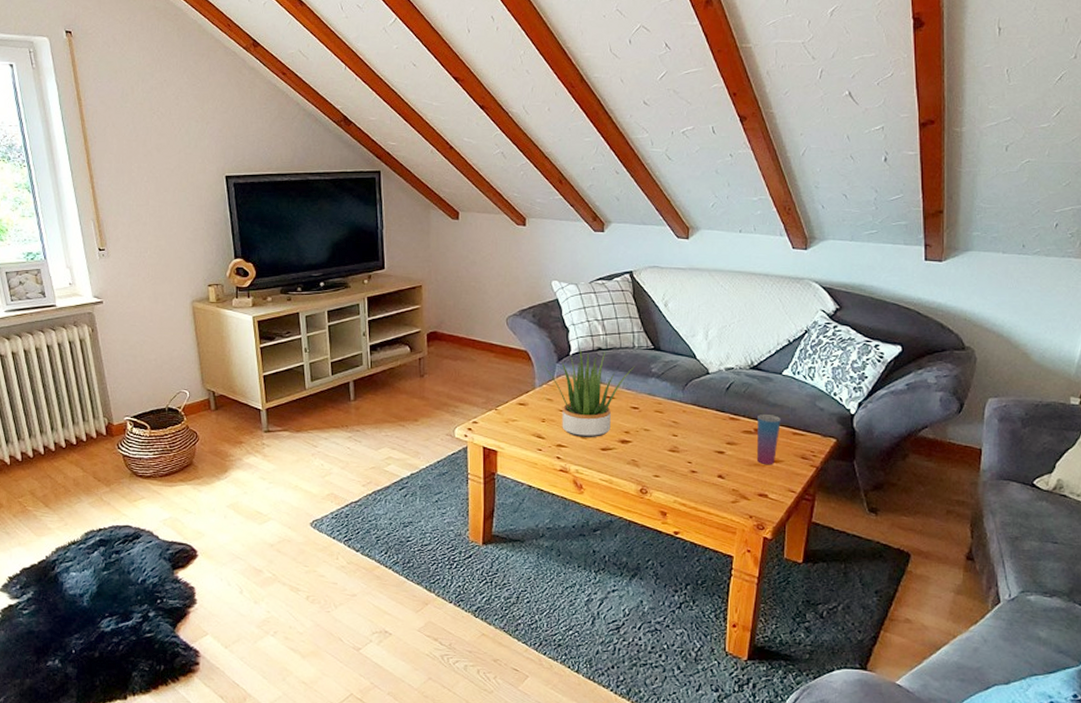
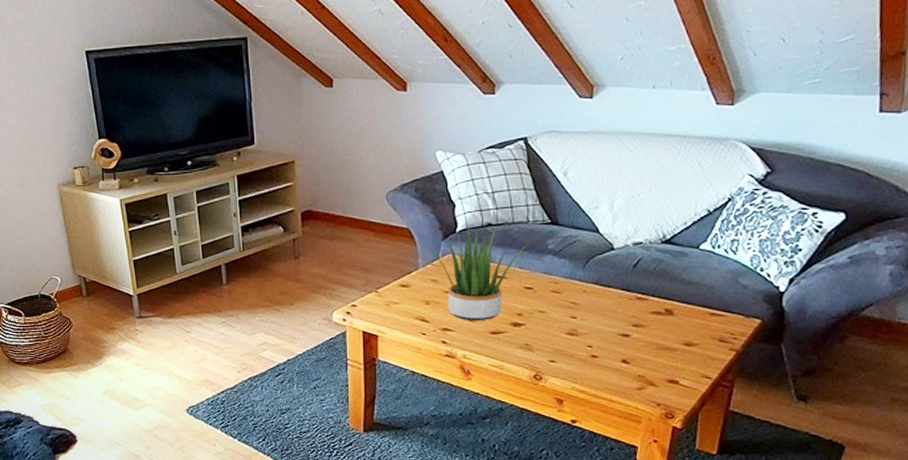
cup: present [757,415,781,465] -> none [668,294,696,349]

